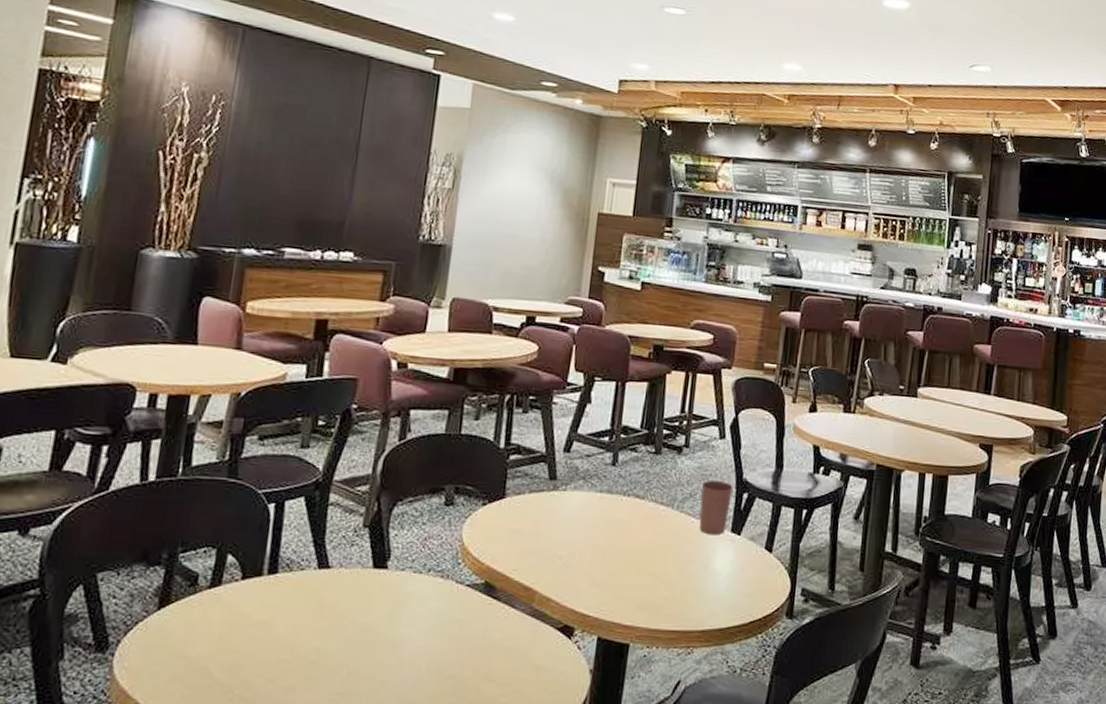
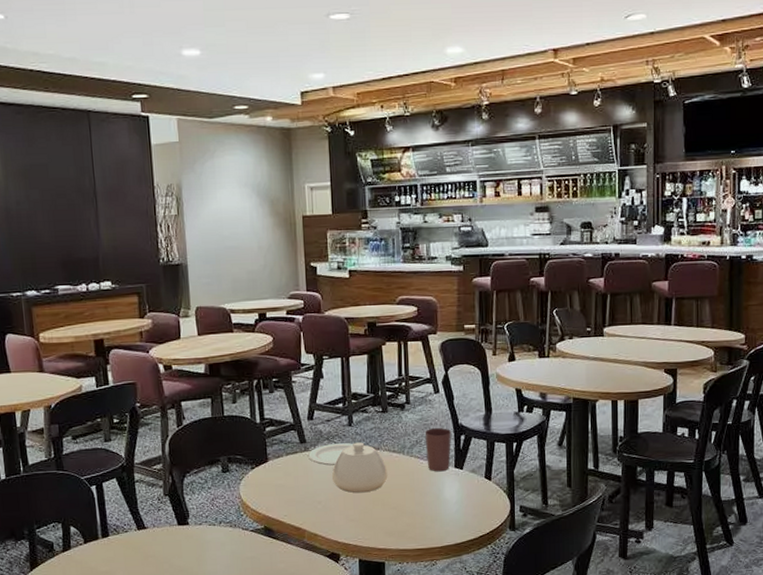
plate: none [556,485,615,512] -> present [308,443,354,466]
sugar bowl: none [580,487,651,552] -> present [331,442,388,493]

